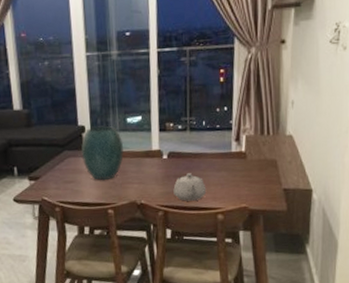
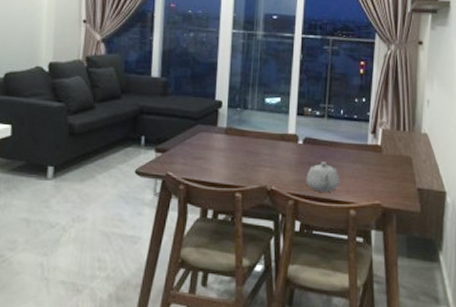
vase: present [81,125,124,181] -> none [215,103,260,161]

